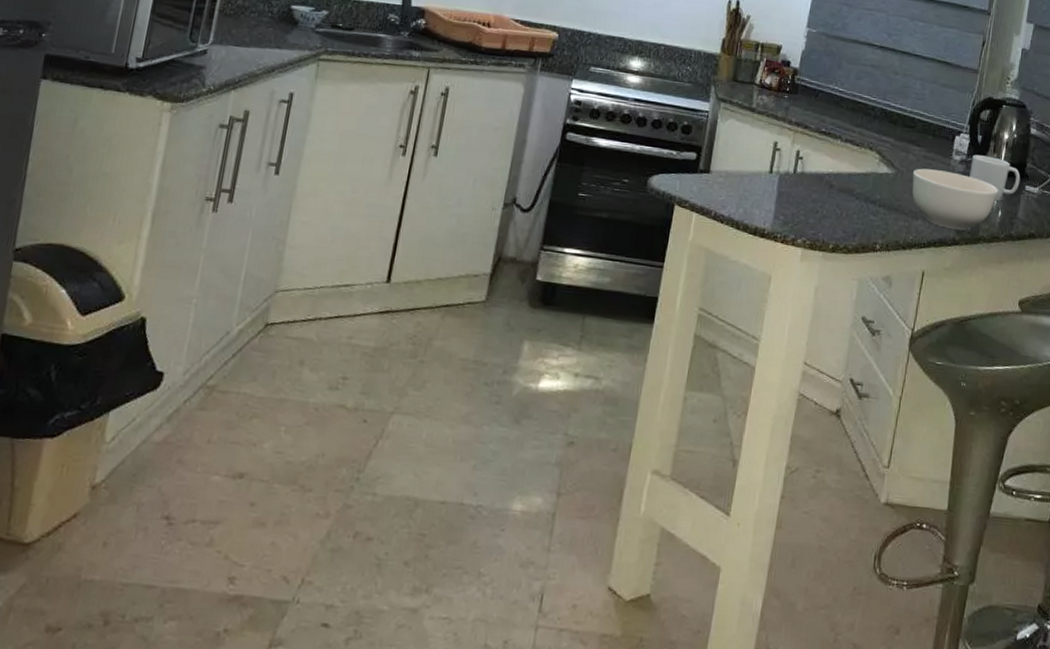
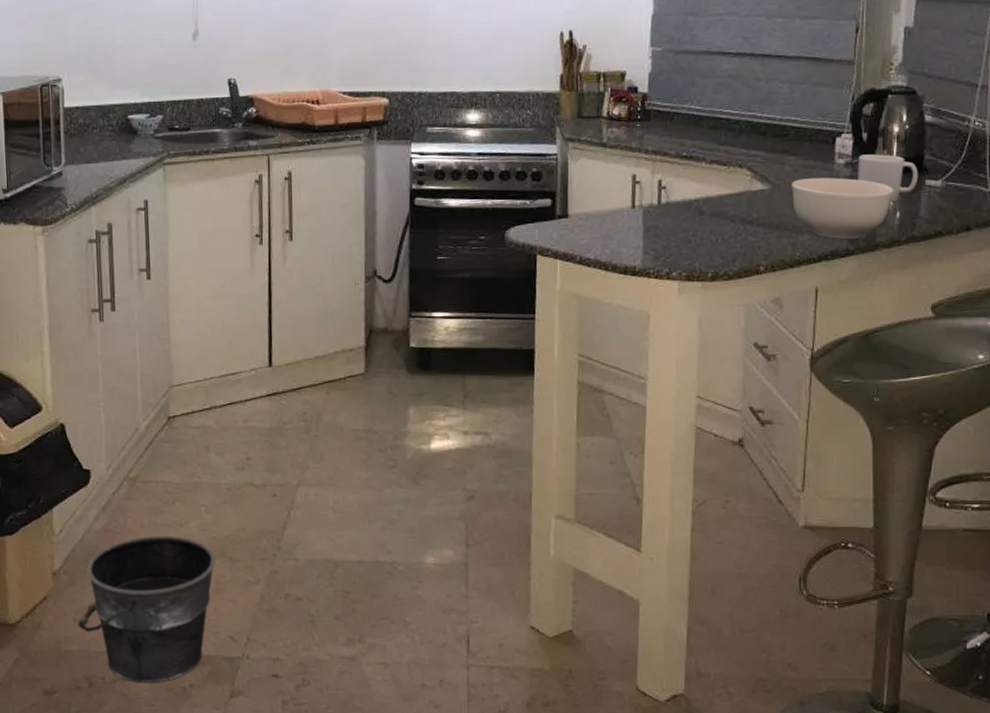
bucket: none [107,453,286,625] -> present [78,536,216,683]

